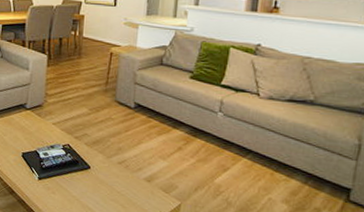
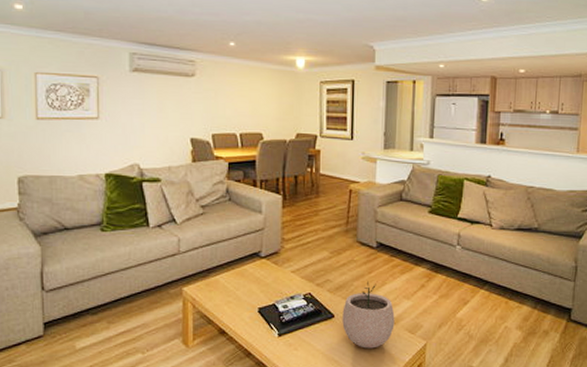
plant pot: none [97,139,150,202] -> present [342,281,395,349]

